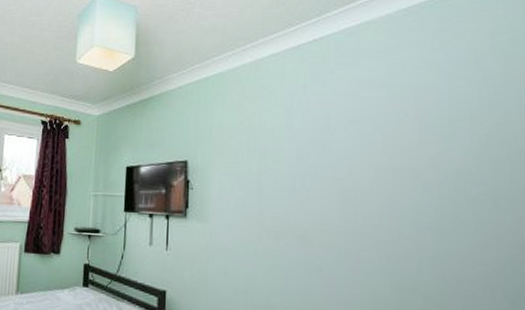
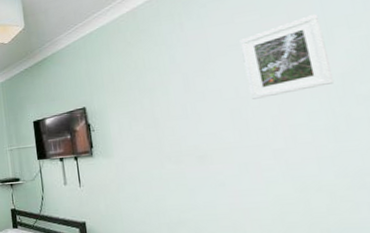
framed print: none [362,103,449,184] -> present [240,14,335,99]

